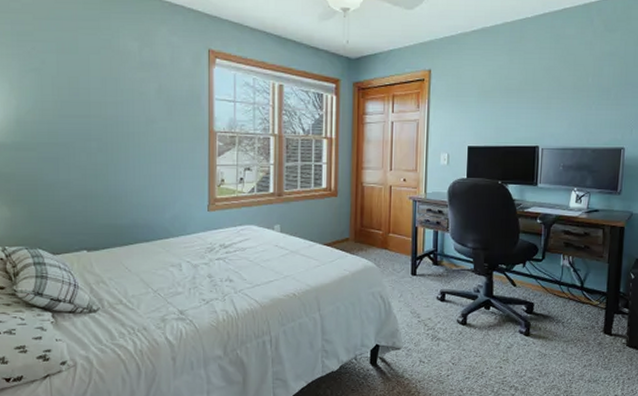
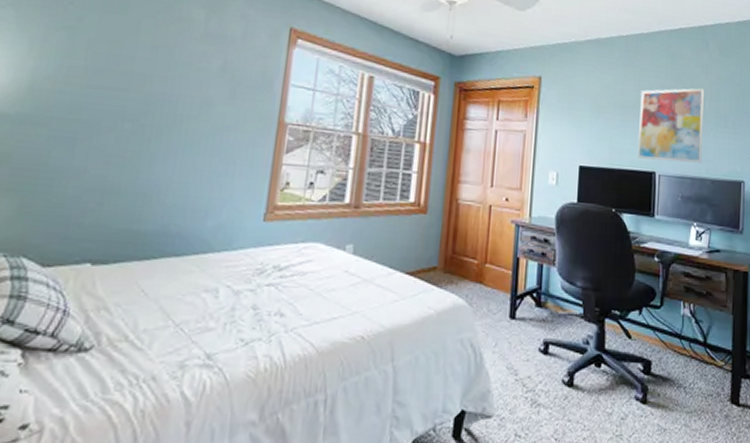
wall art: none [521,65,589,136] -> present [637,88,705,163]

